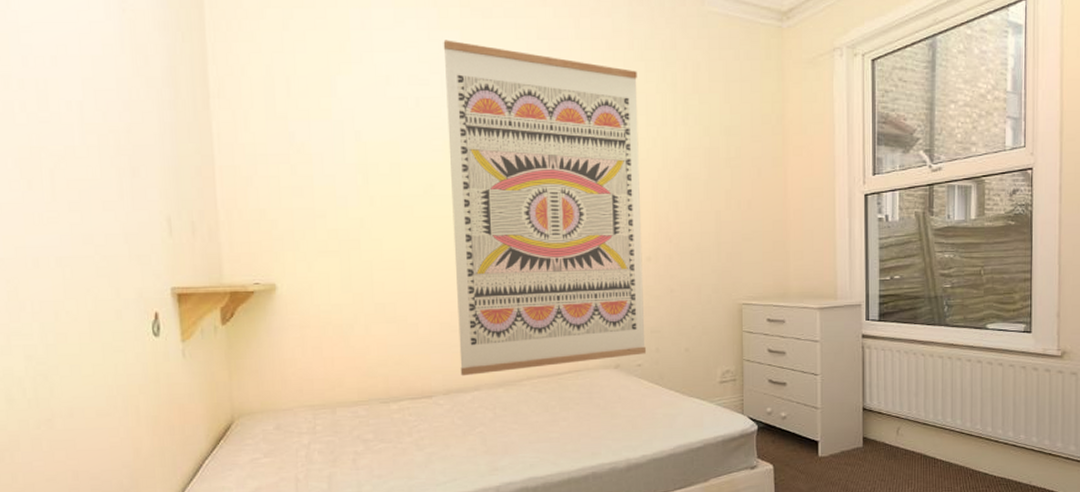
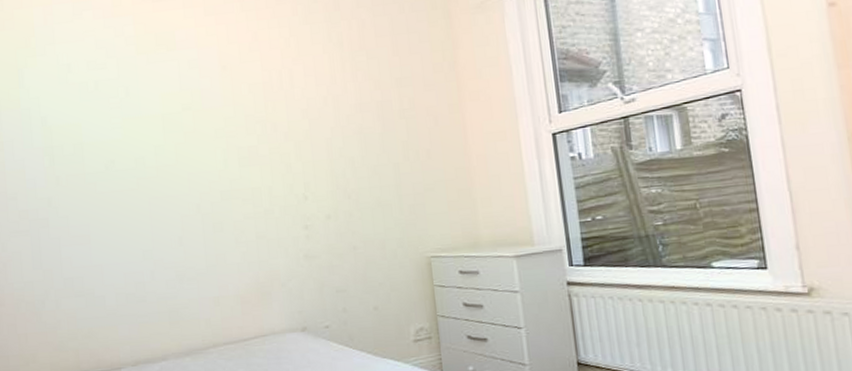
wall art: present [443,40,647,376] -> none [117,25,334,347]

